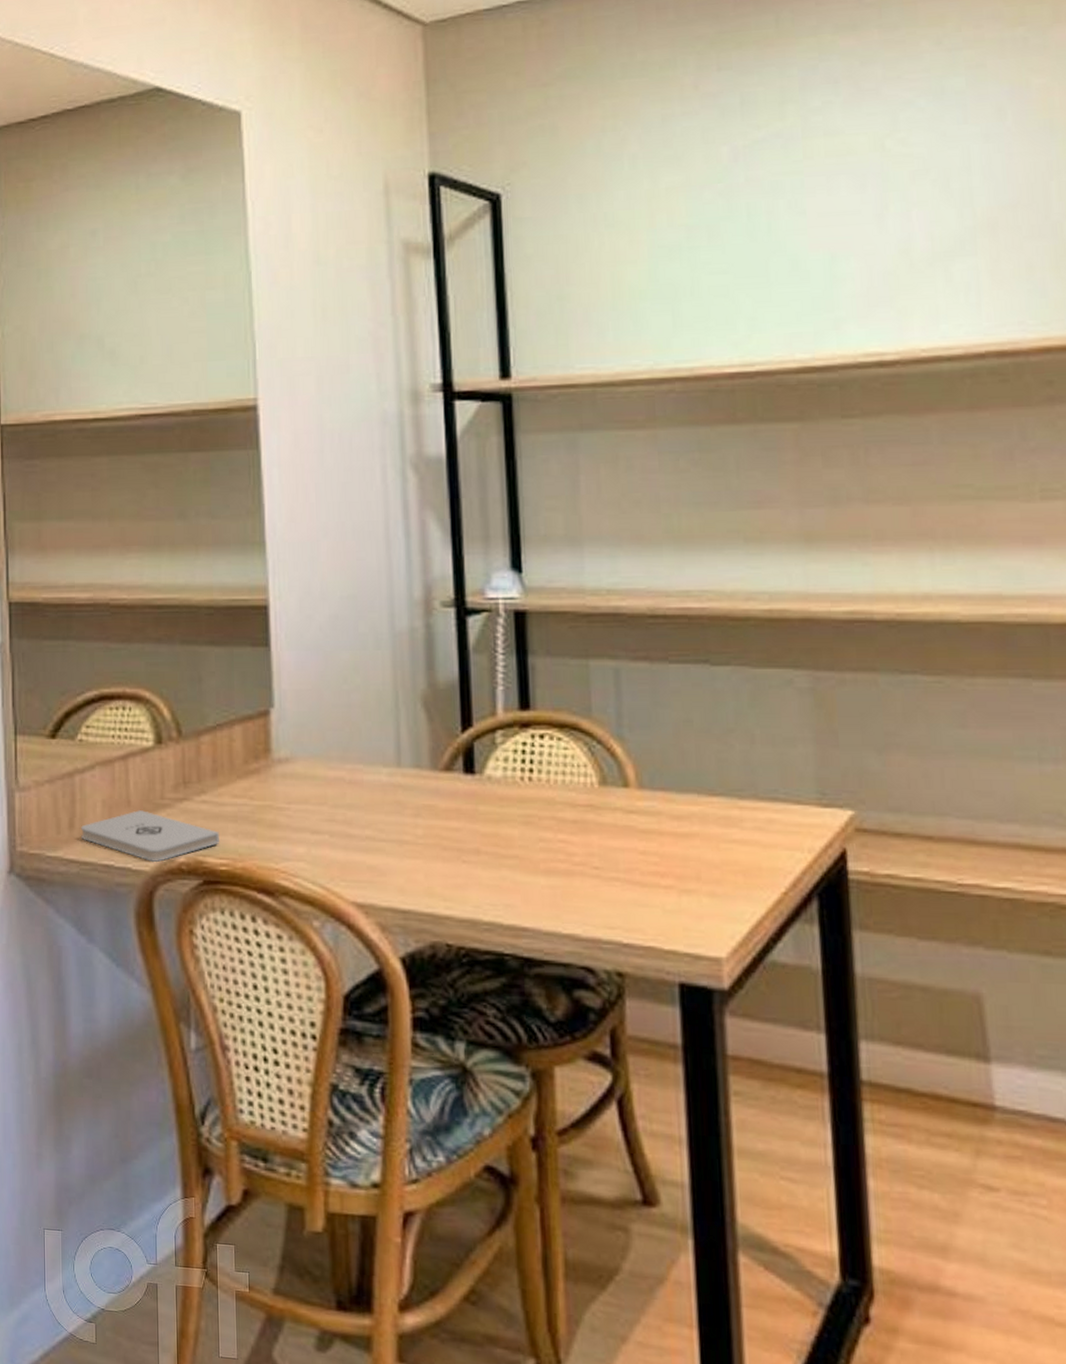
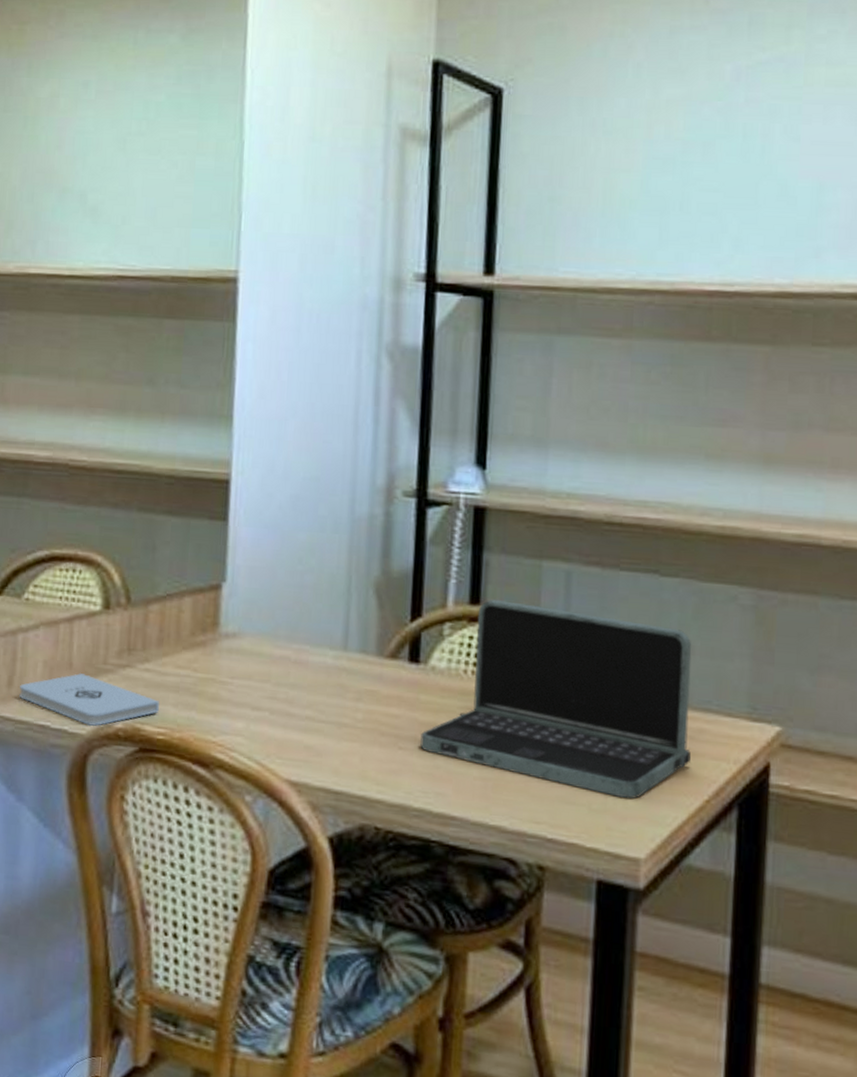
laptop: none [483,702,763,897] -> present [420,599,692,799]

